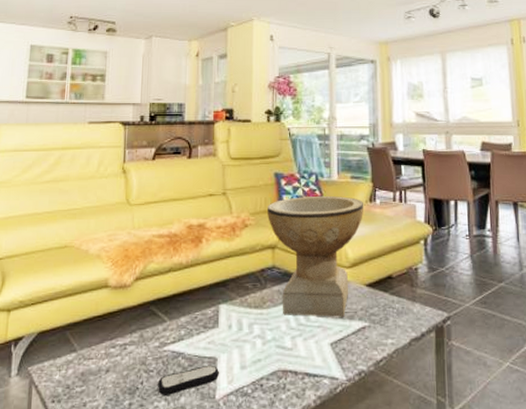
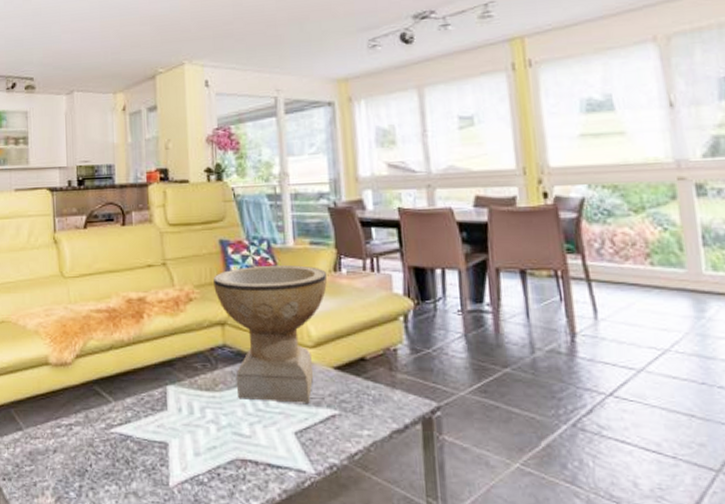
remote control: present [157,364,219,395] -> none [106,449,171,480]

